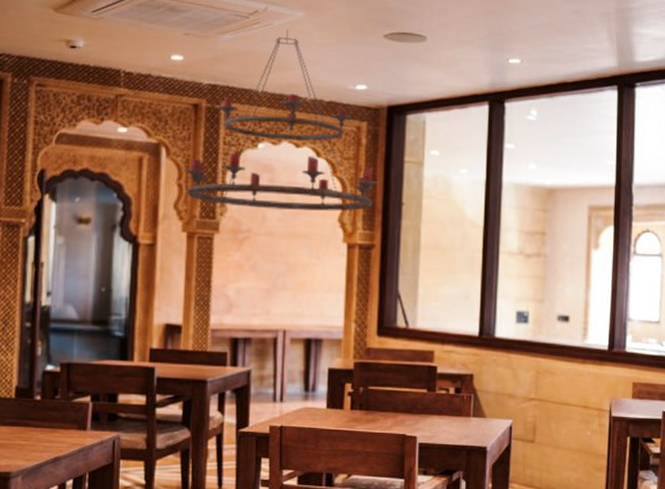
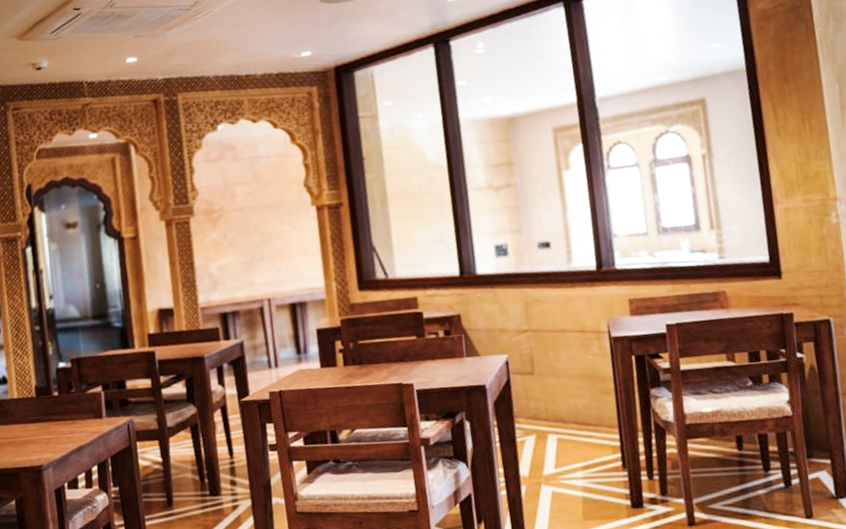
chandelier: present [184,29,379,212] -> none [154,12,337,189]

